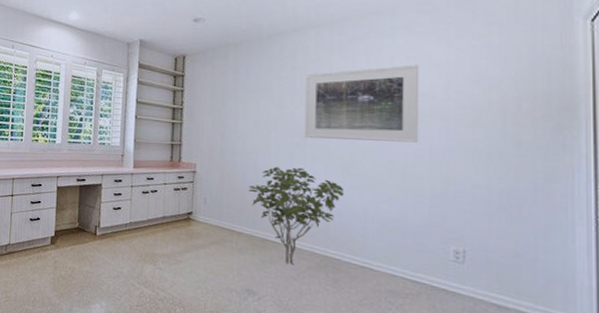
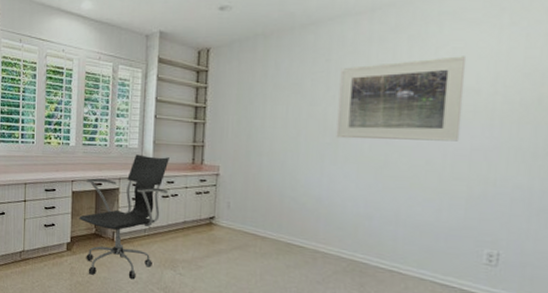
office chair: none [63,152,149,274] -> present [79,154,169,280]
shrub: present [248,166,344,265] -> none [274,168,376,269]

